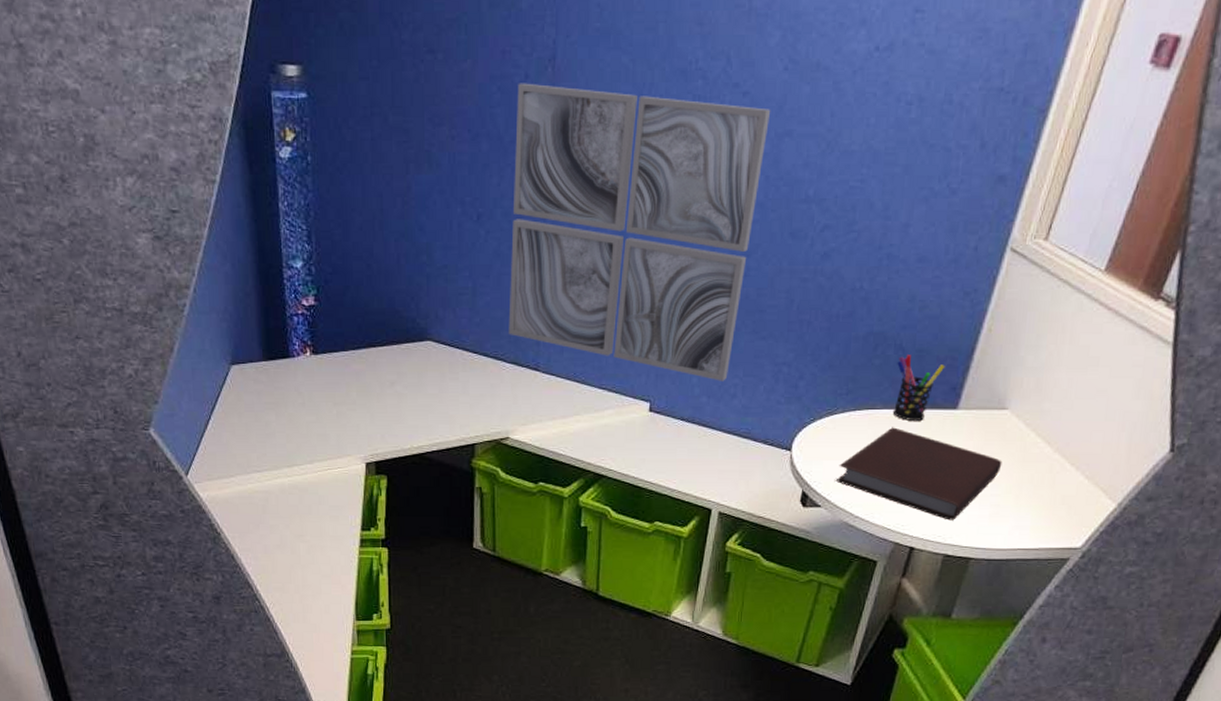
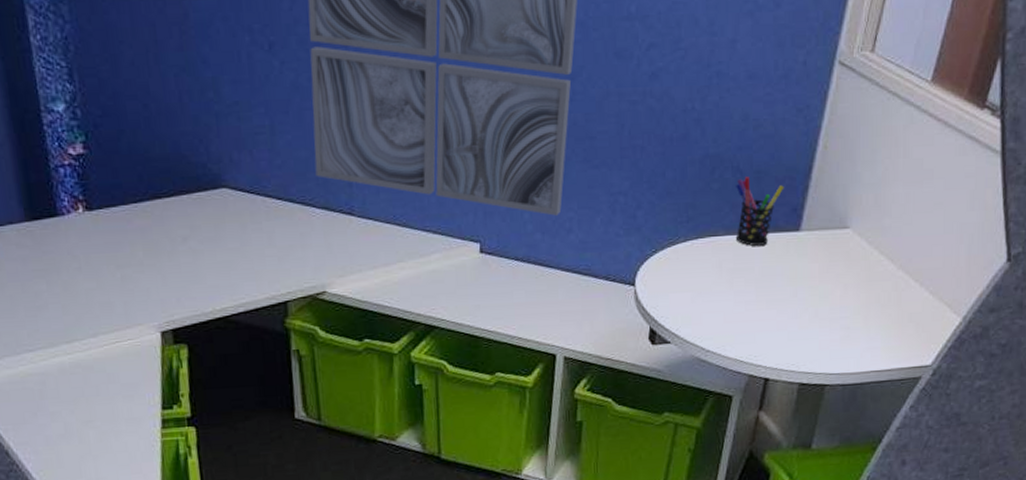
notebook: present [835,427,1002,521] -> none [683,253,849,348]

